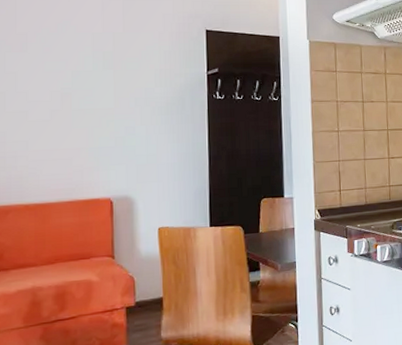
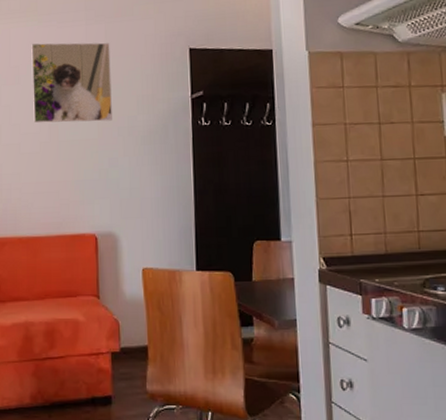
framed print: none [41,13,129,92] -> present [31,42,112,123]

